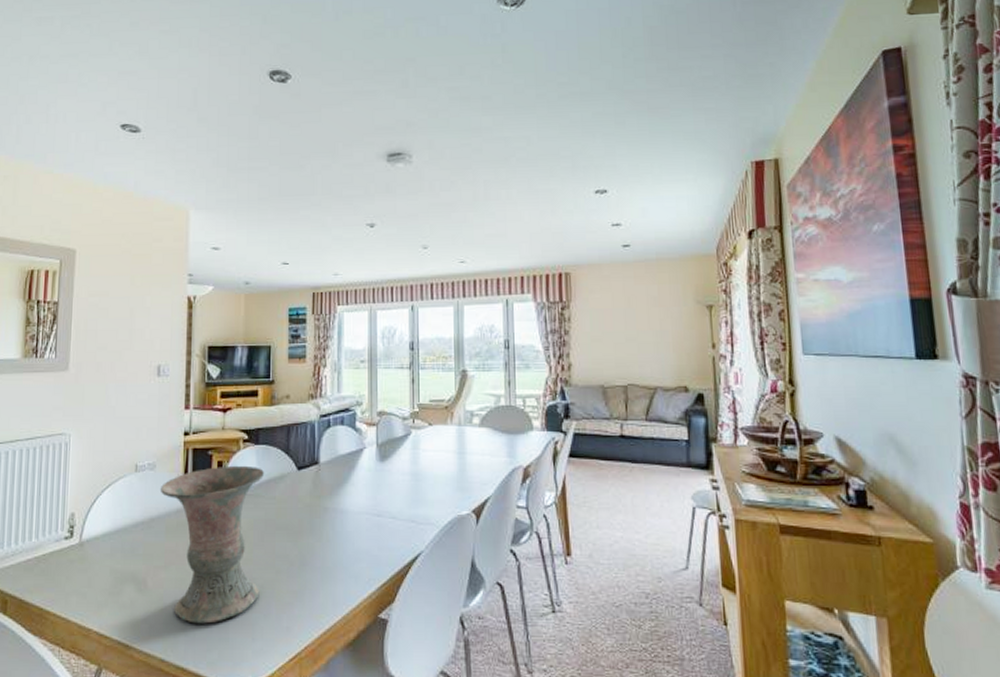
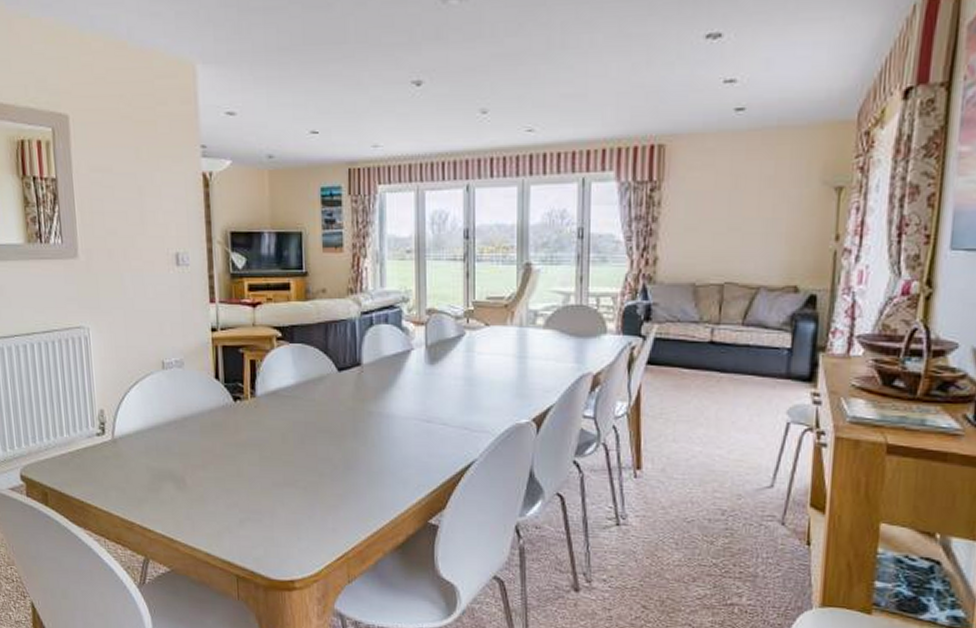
vase: present [160,465,265,624] -> none [190,365,303,522]

